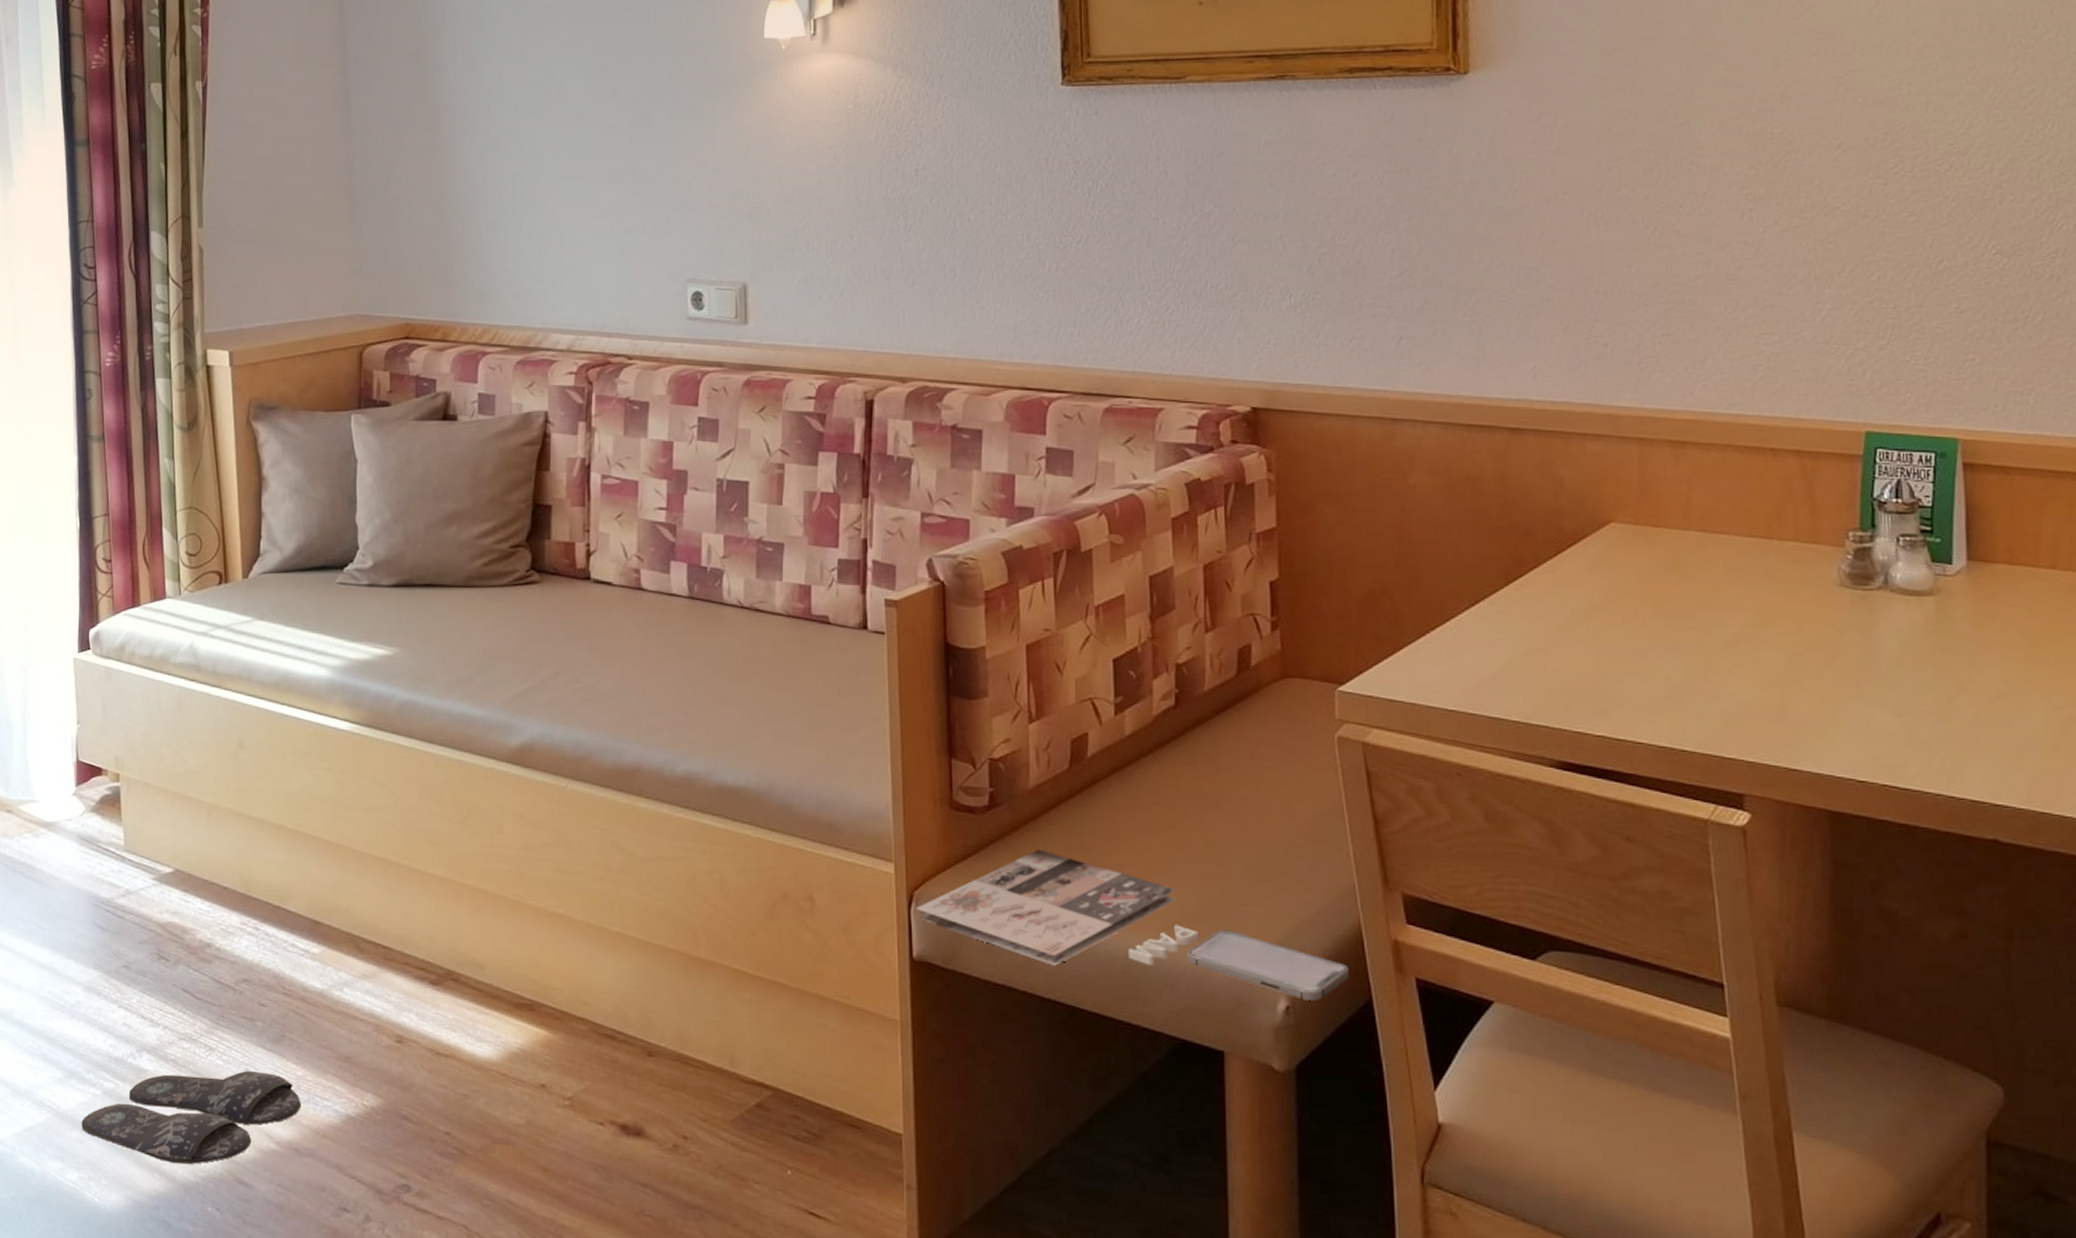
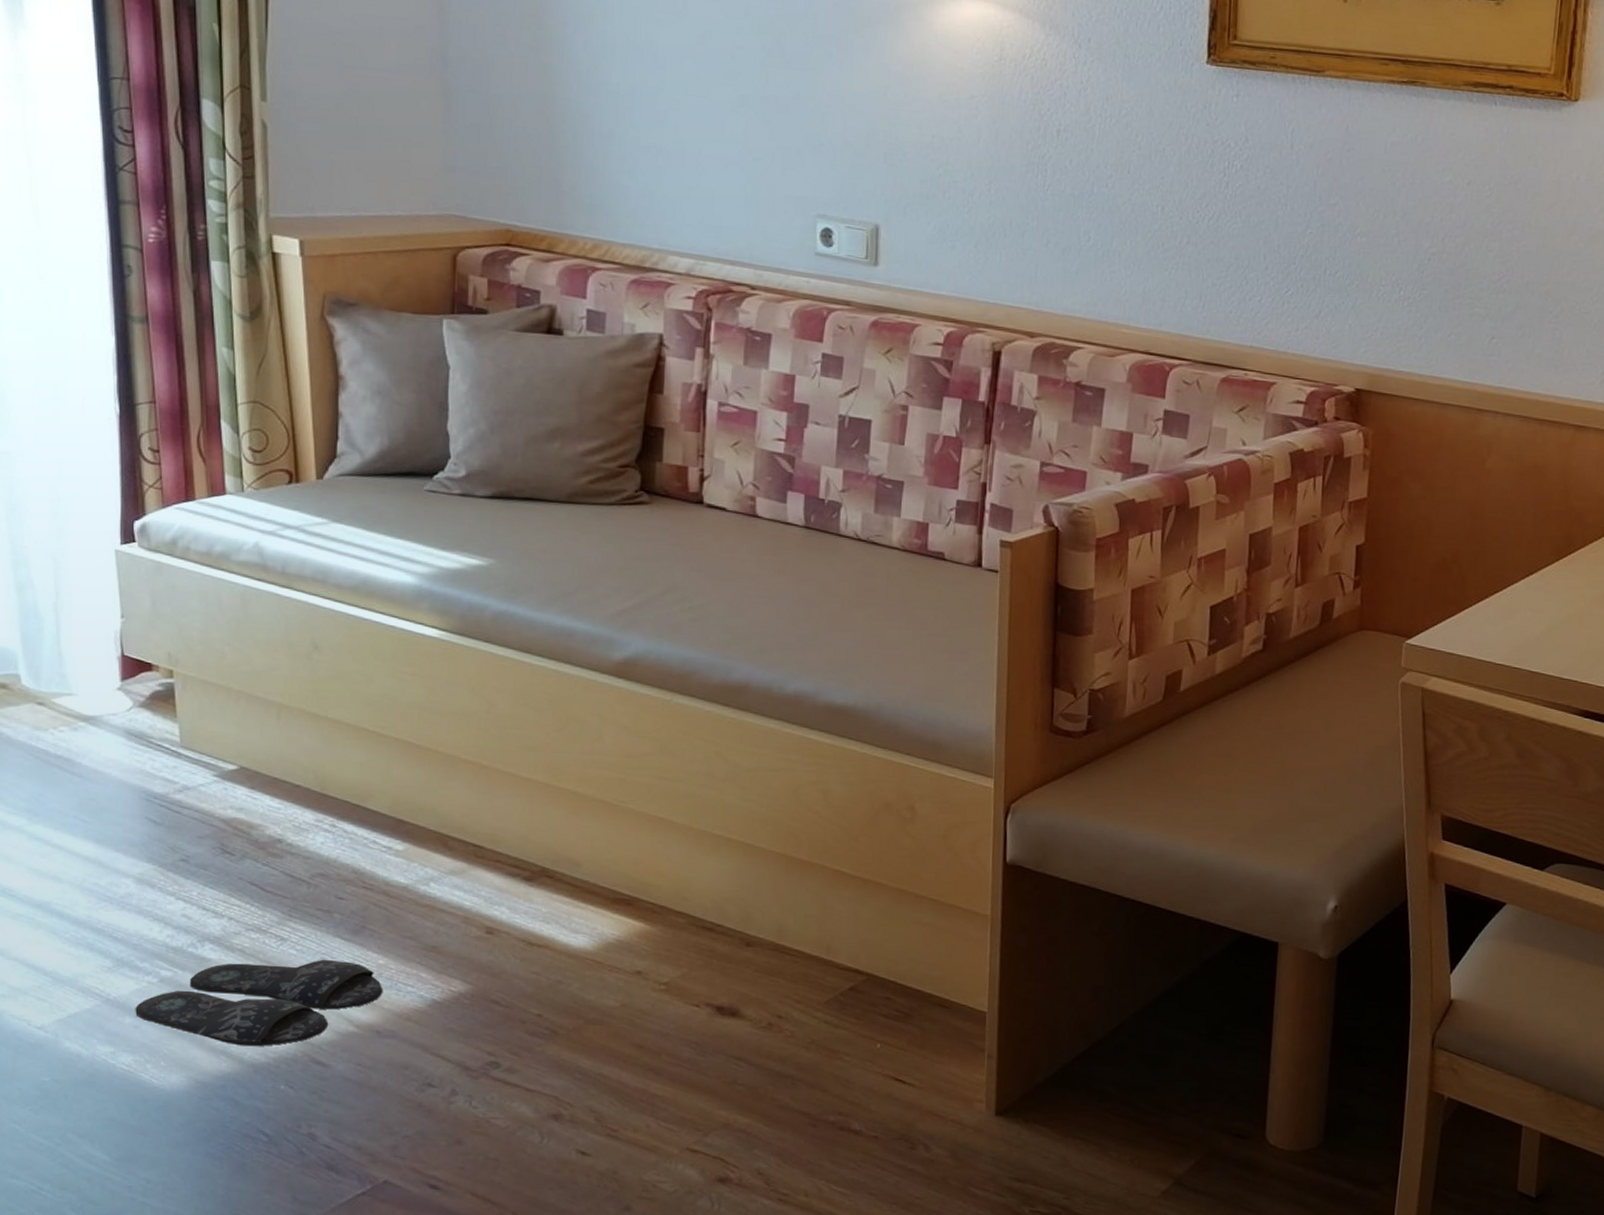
magazine: present [916,849,1200,966] -> none [1012,770,1266,872]
smartphone: present [1187,930,1350,1002] -> none [1253,842,1391,903]

